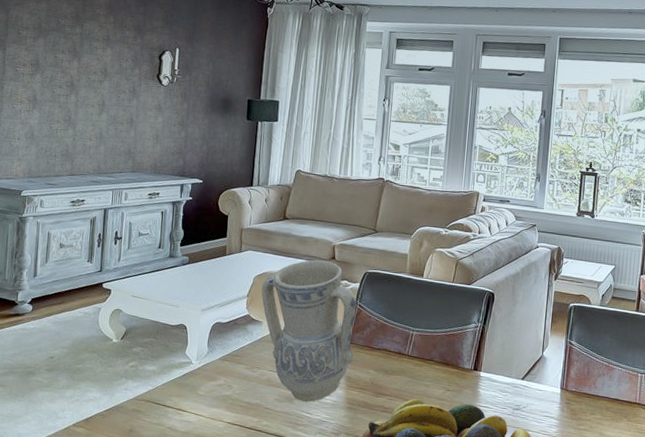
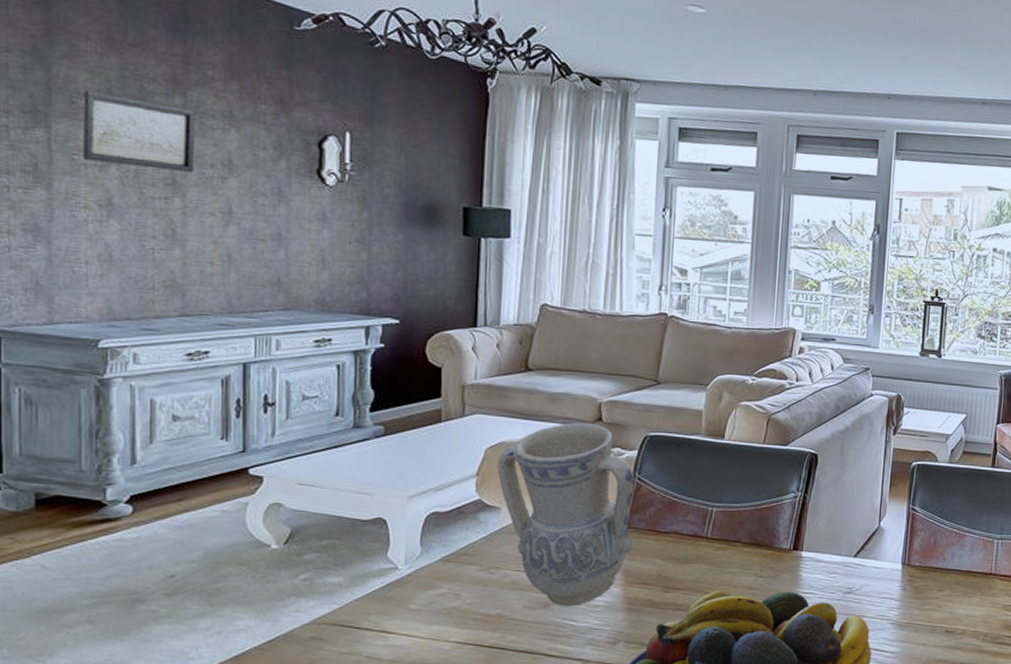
wall art: none [22,25,88,78] -> present [83,90,196,172]

